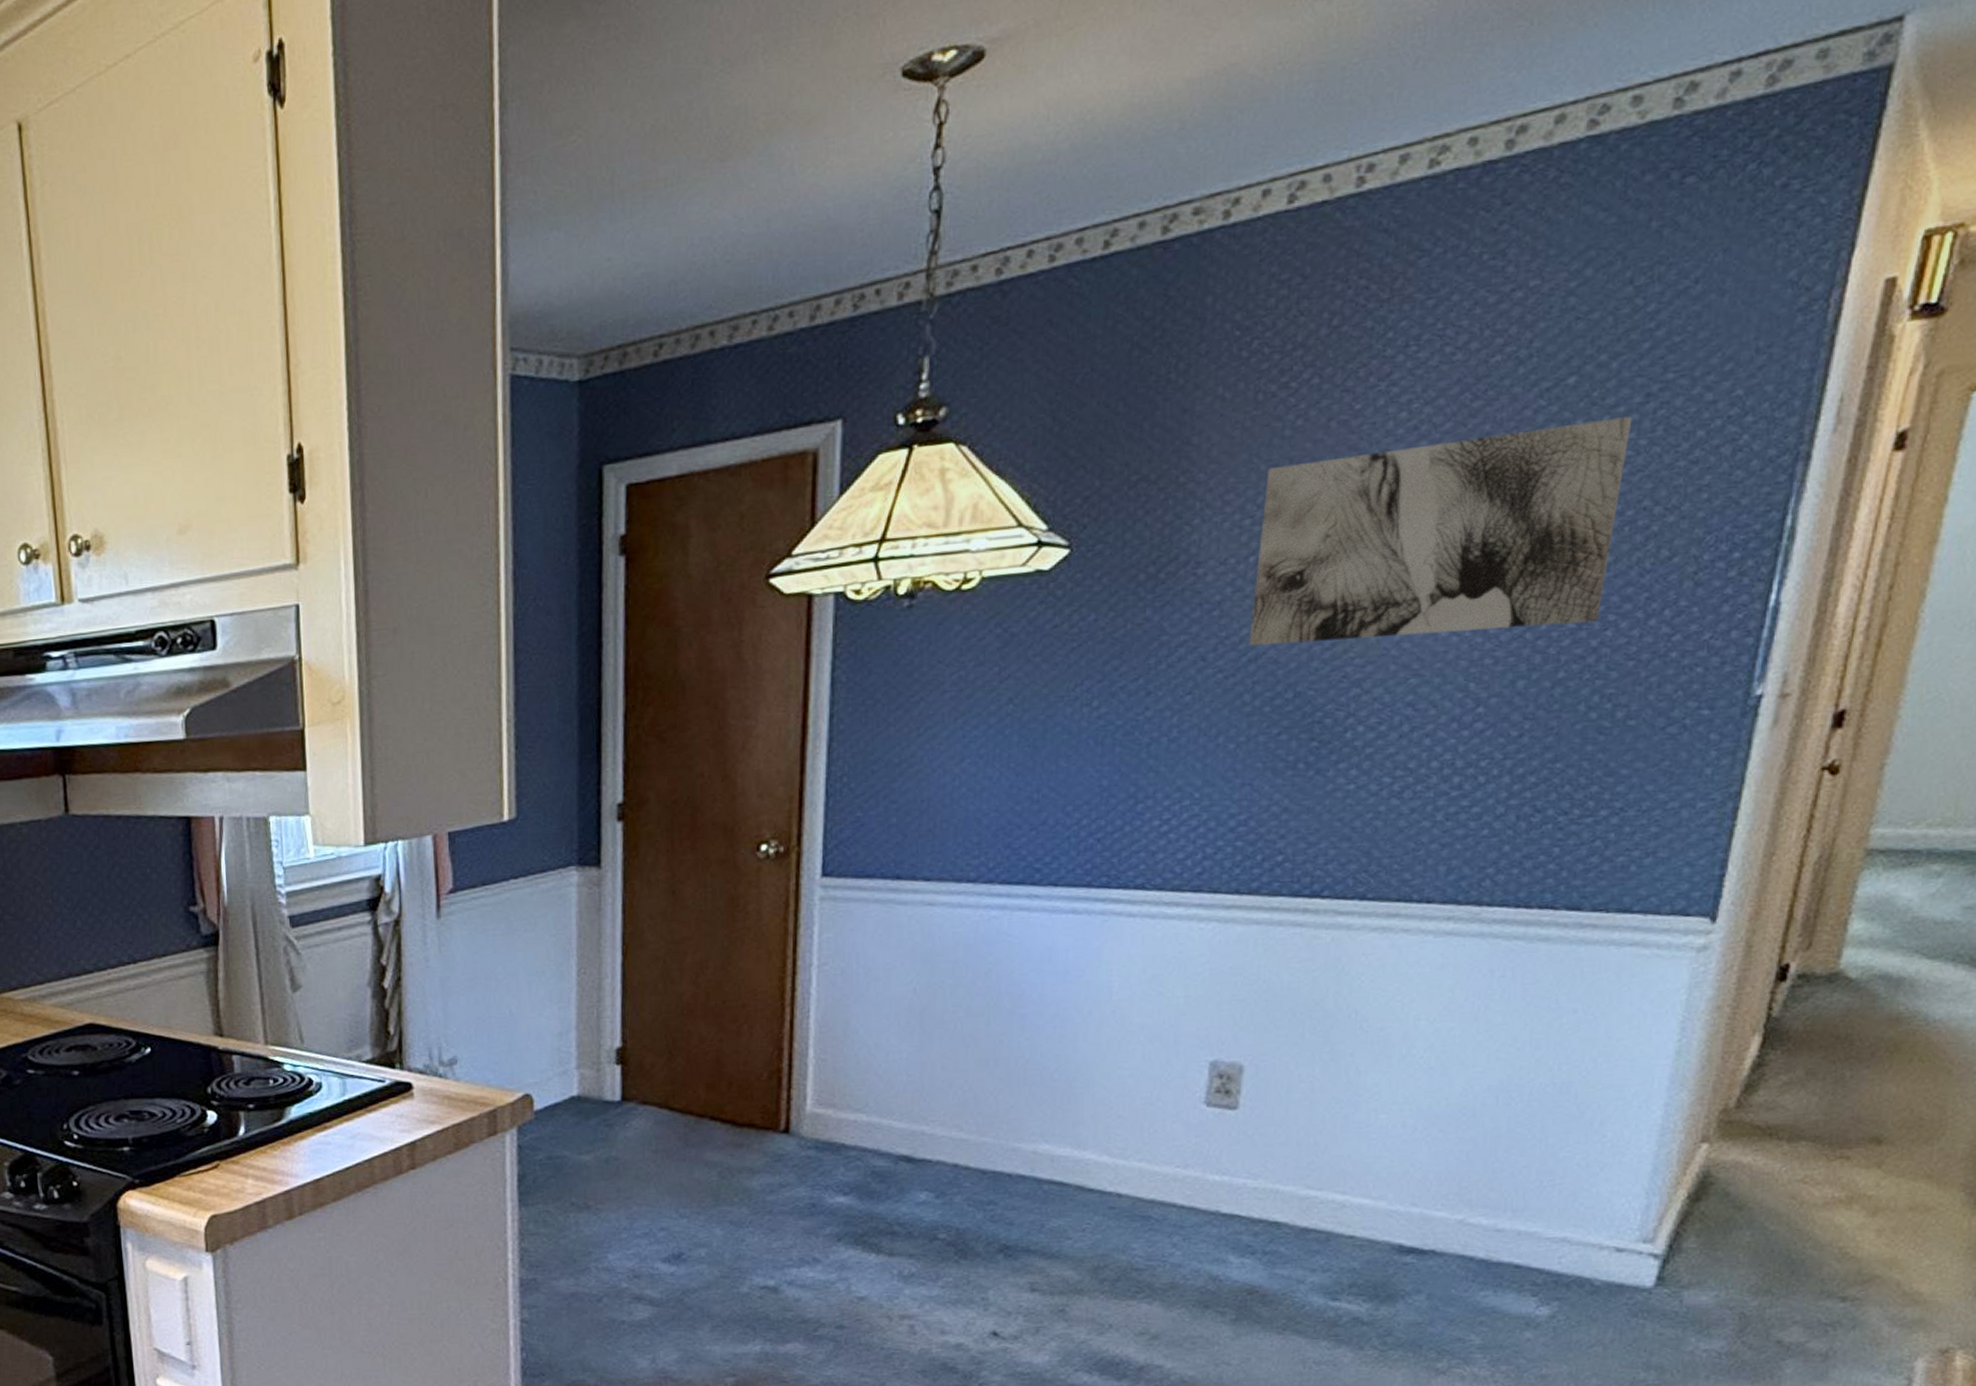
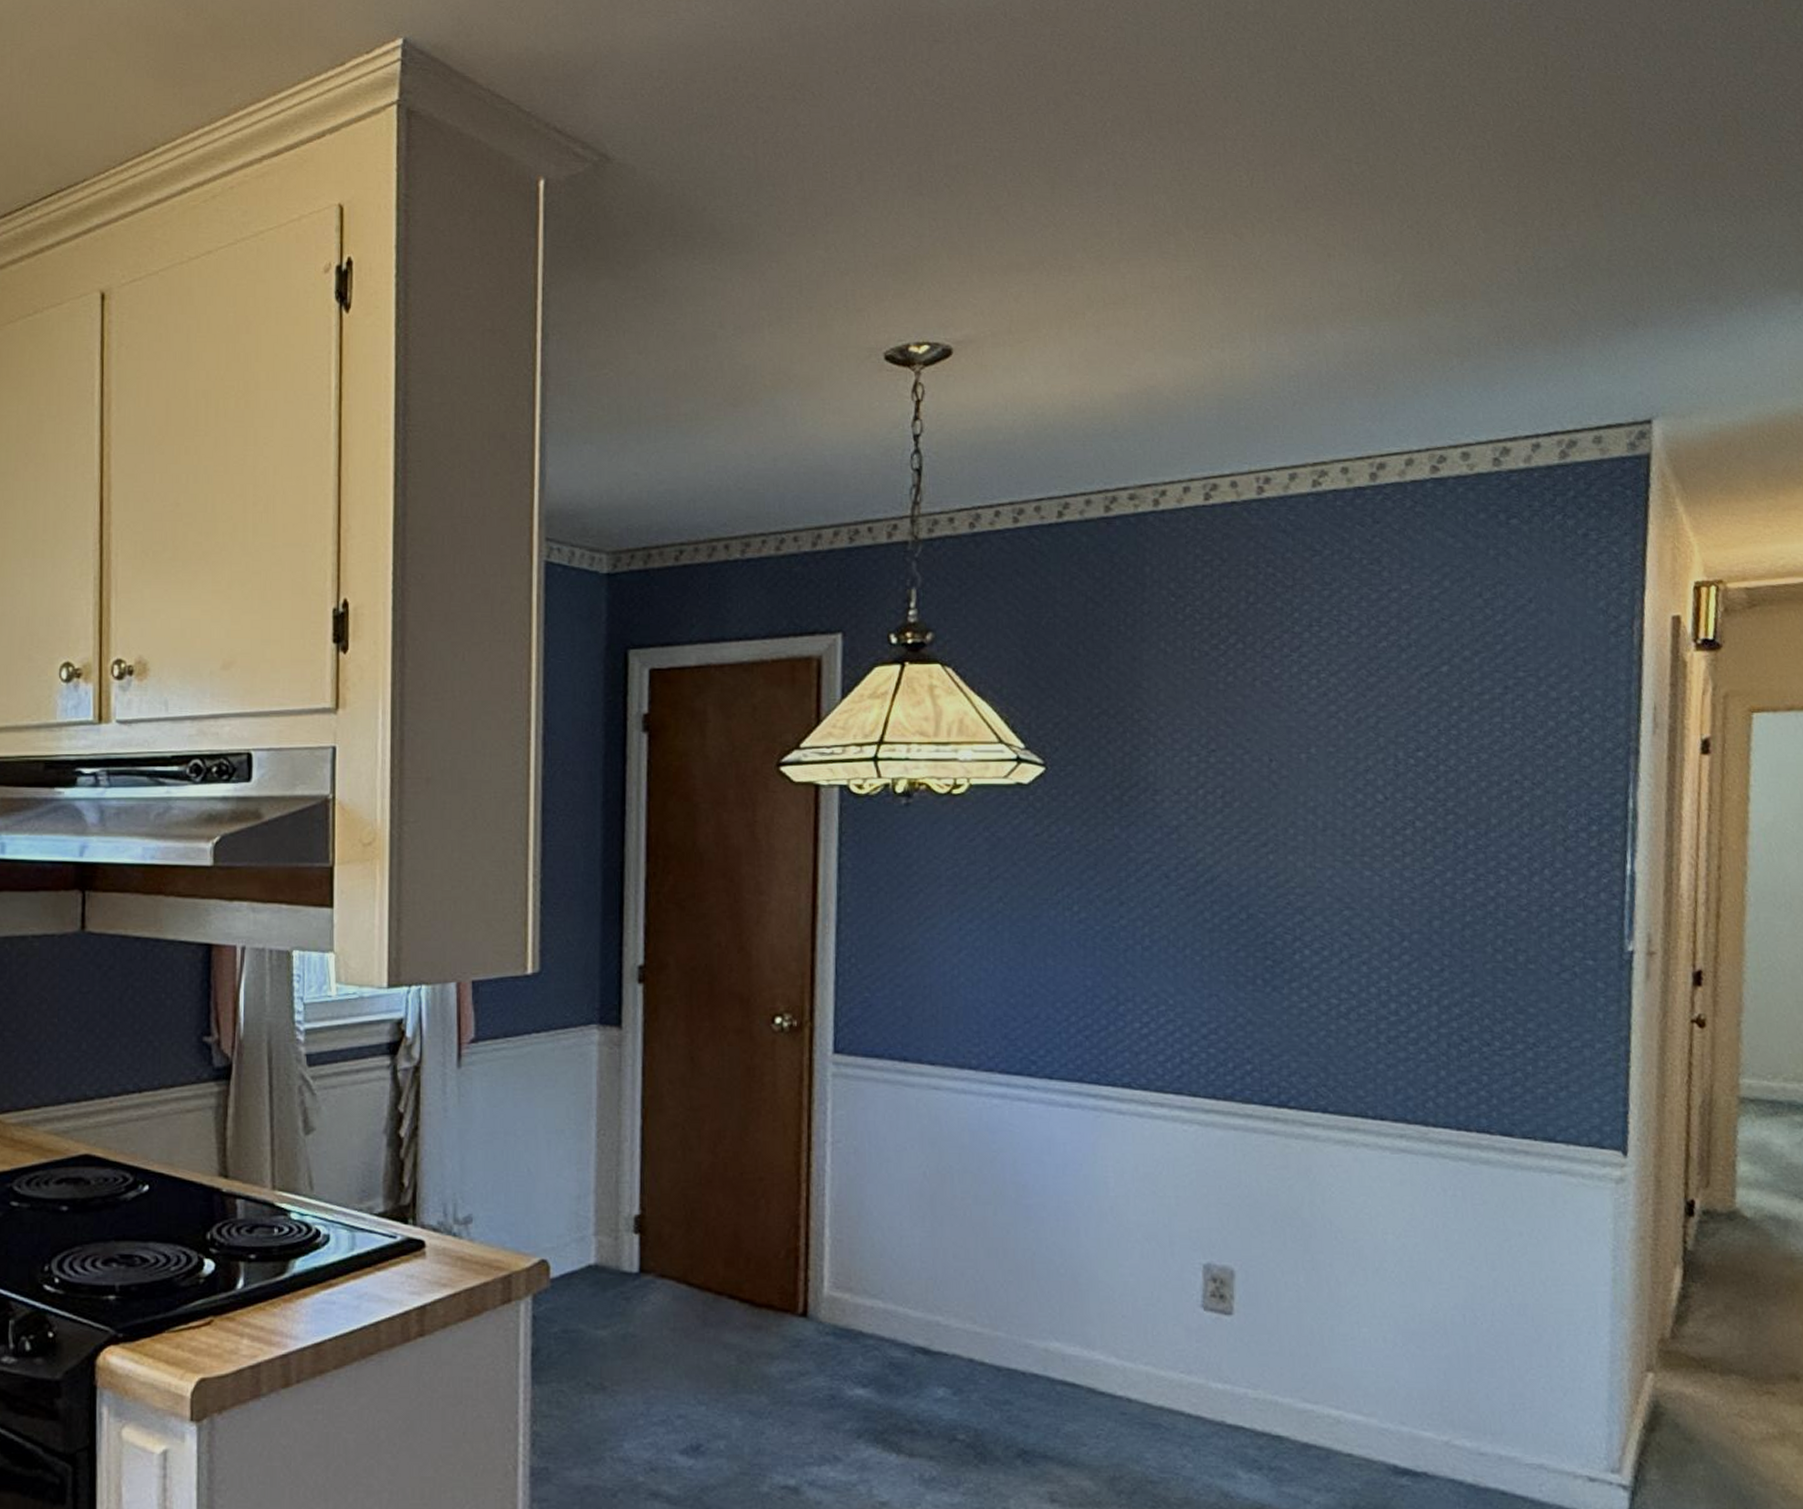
wall art: present [1248,416,1633,647] -> none [1204,703,1497,874]

